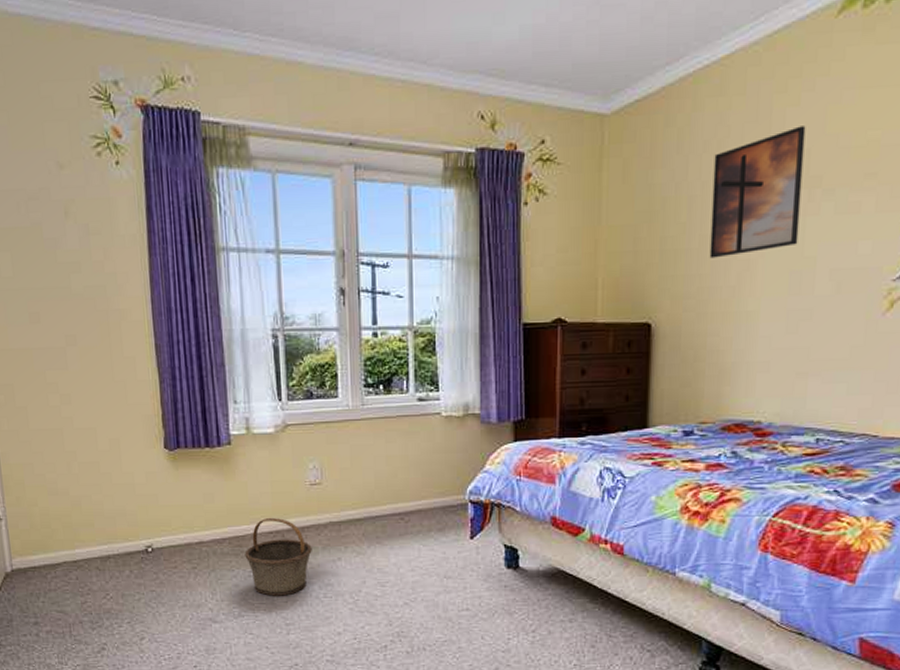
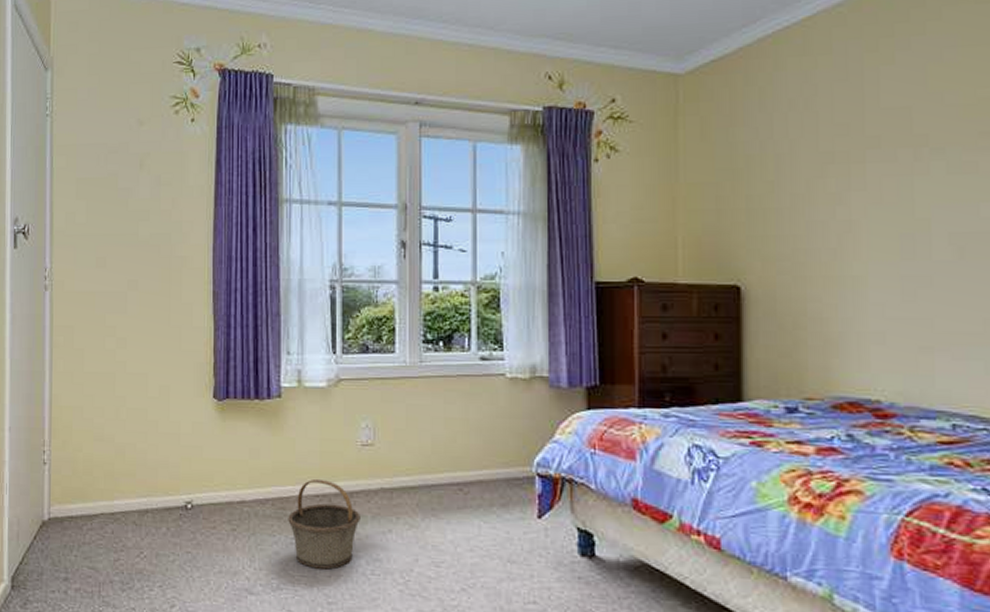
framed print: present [709,126,806,259] -> none [801,84,907,219]

